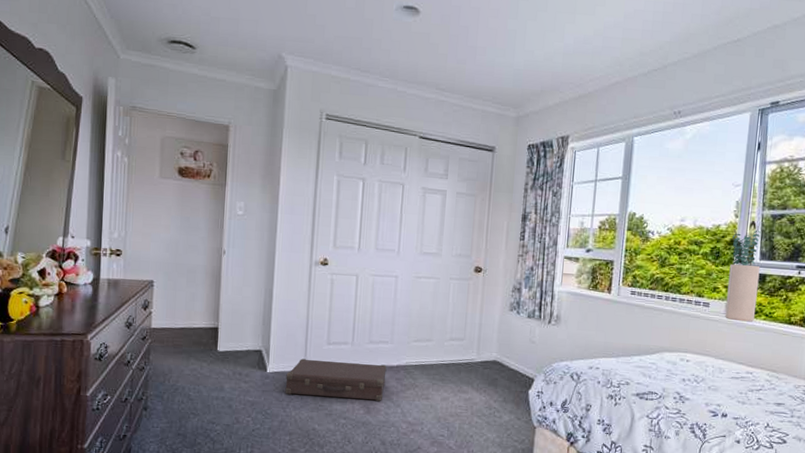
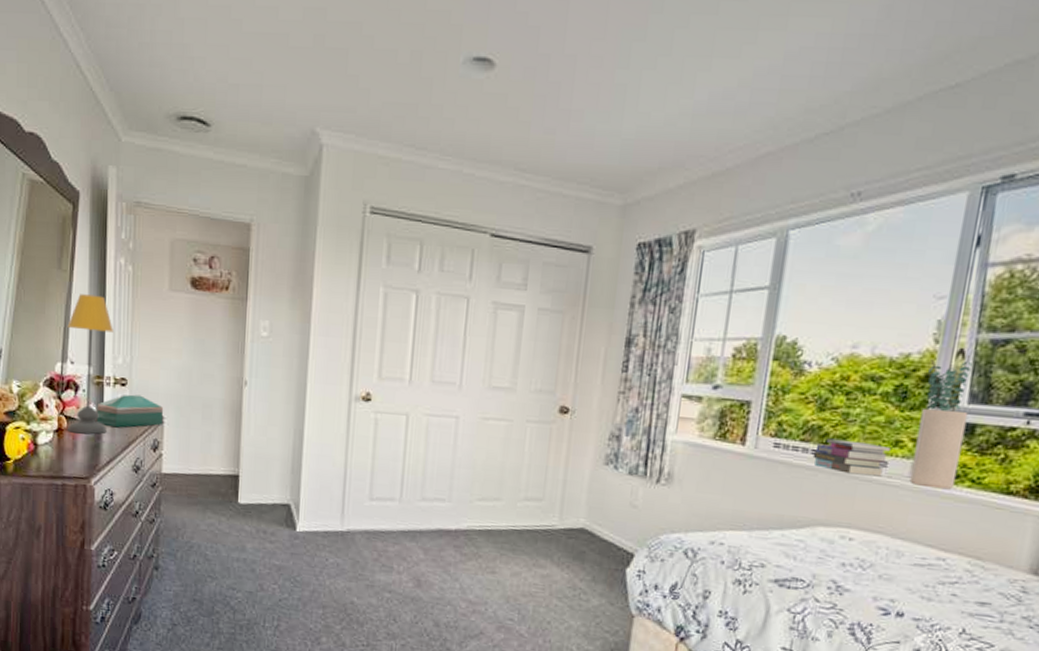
table lamp: none [67,180,110,297] -> present [67,294,113,435]
jewelry box: none [93,263,154,291] -> present [96,394,164,428]
suitcase: present [285,358,387,401] -> none [318,516,443,573]
books: none [658,287,711,314] -> present [812,438,891,477]

